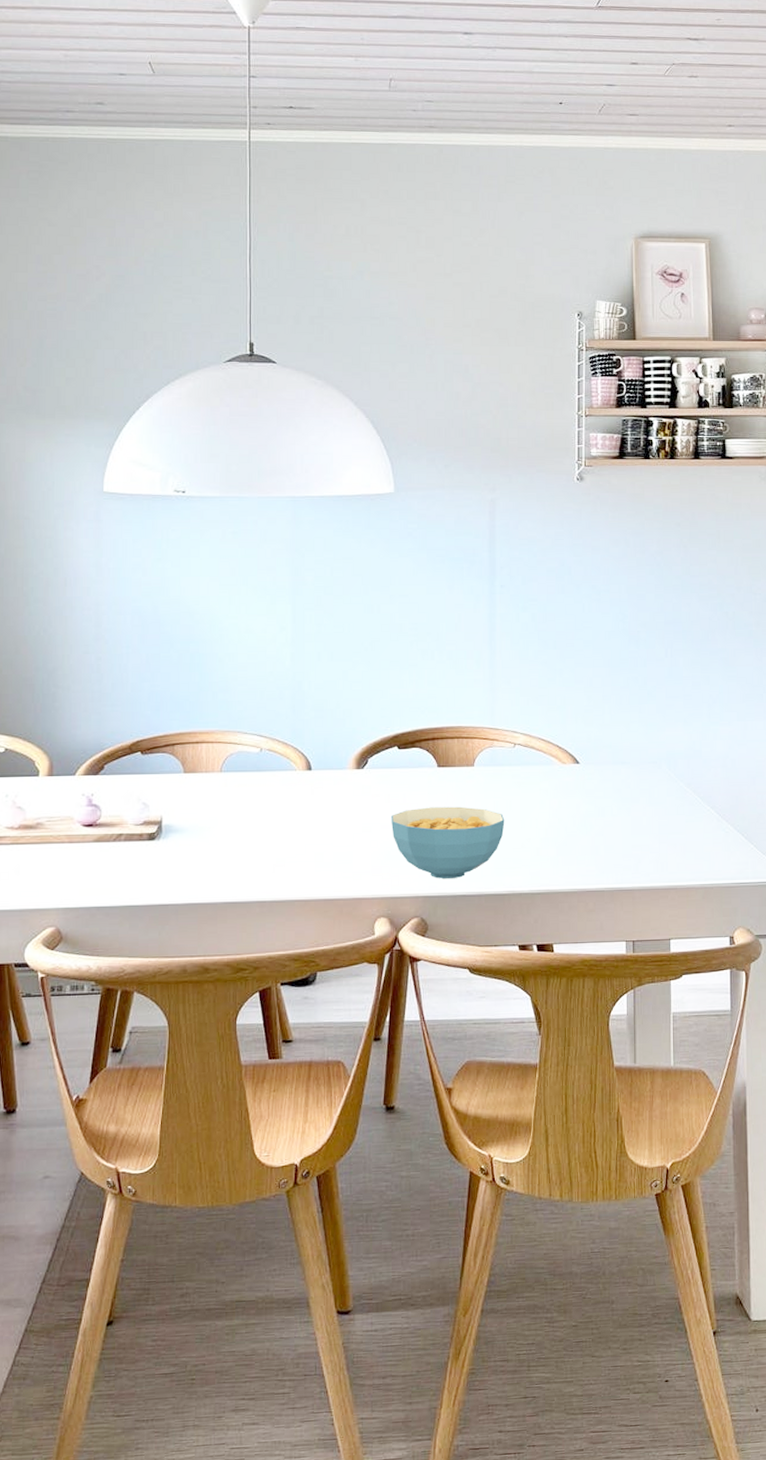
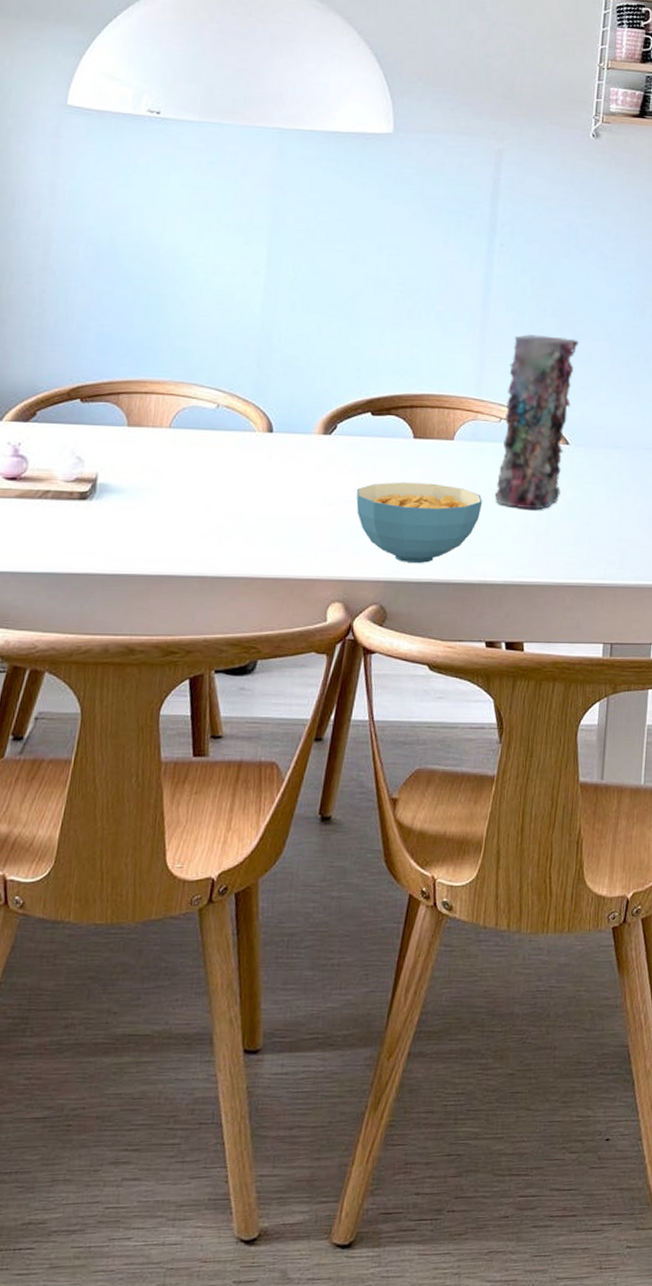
vase: none [515,666,580,824] -> present [494,334,579,510]

